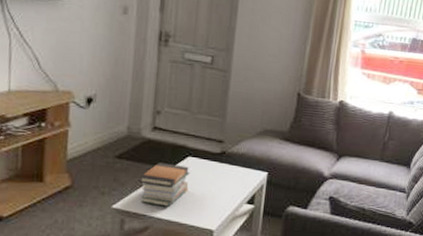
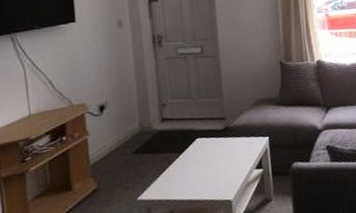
book stack: present [140,162,190,207] -> none [158,147,202,190]

